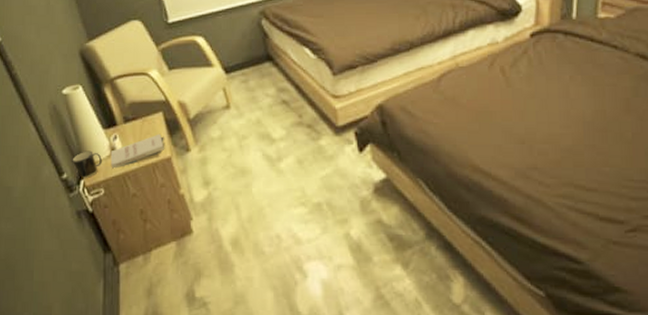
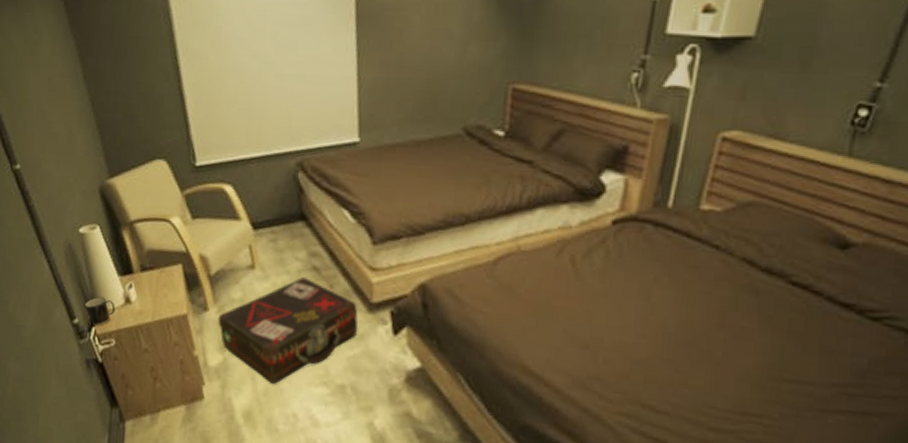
books: present [110,133,165,169] -> none [123,287,183,320]
suitcase: none [200,111,328,210] -> present [218,277,358,384]

